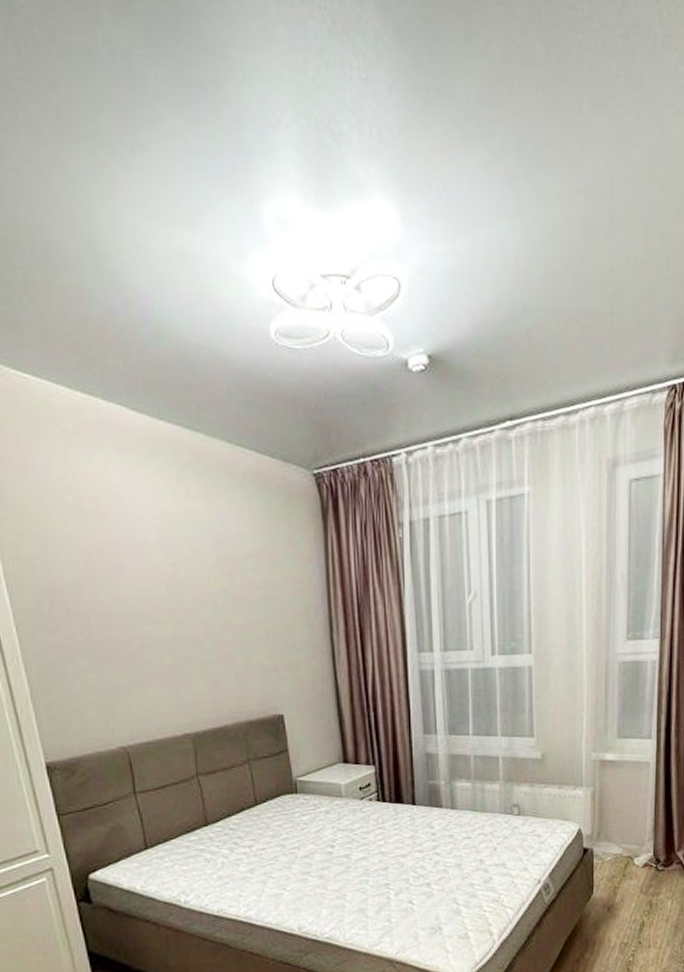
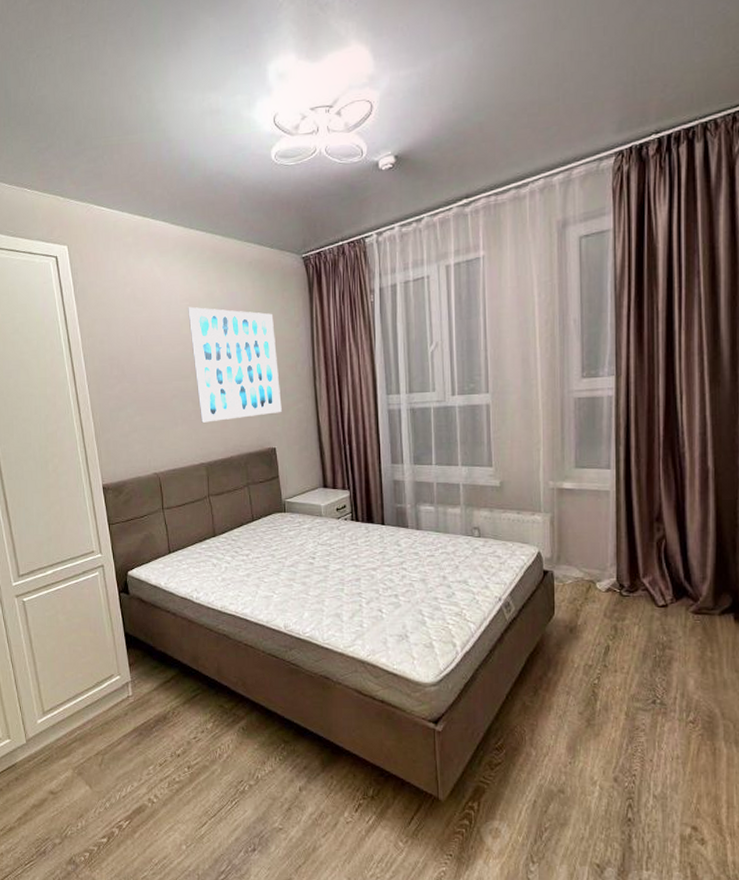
wall art: none [160,527,291,682] -> present [188,306,282,423]

